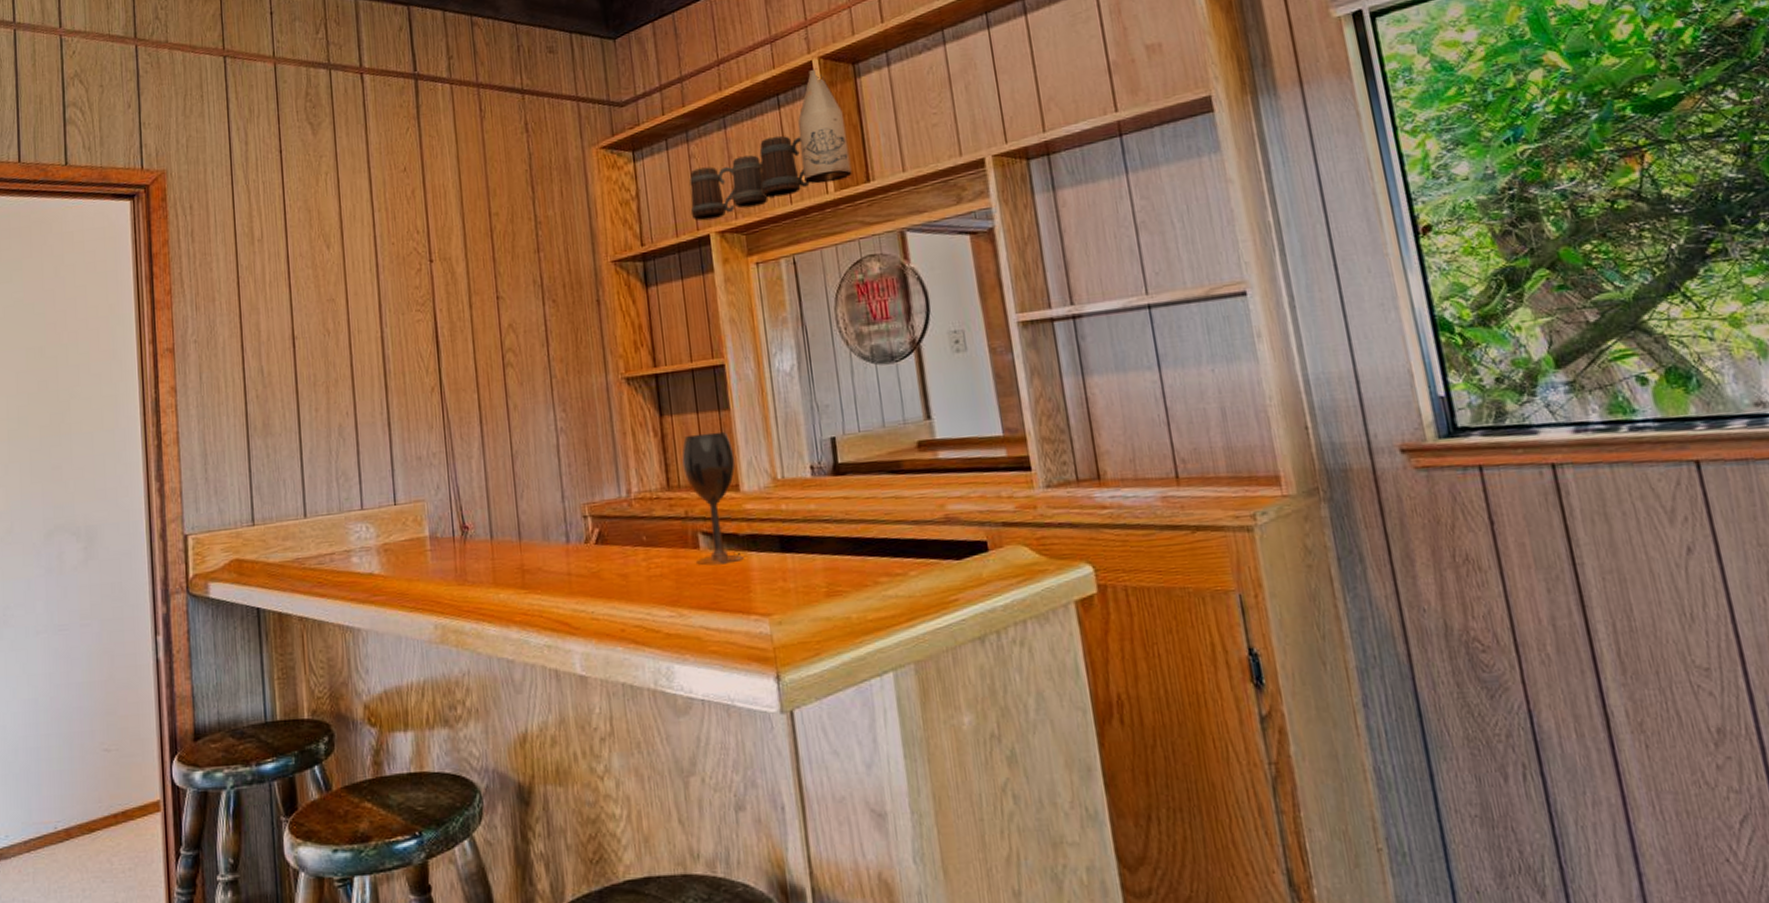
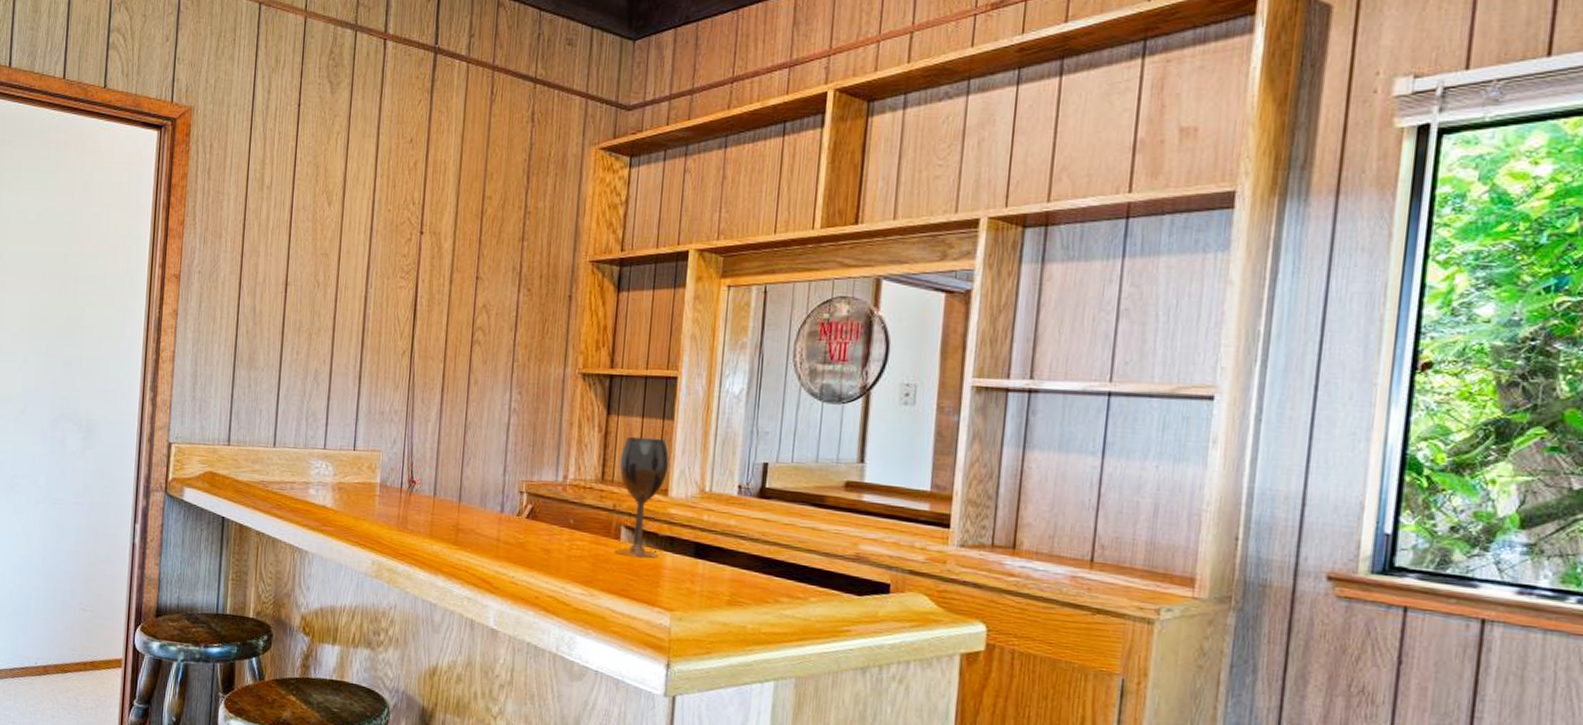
beer mug: present [689,166,736,221] -> none [674,184,726,237]
beer mug: present [731,155,775,209] -> none [718,179,760,231]
beer mug: present [759,135,810,198] -> none [748,163,799,225]
decorative bottle: present [797,68,852,184] -> none [793,100,848,219]

